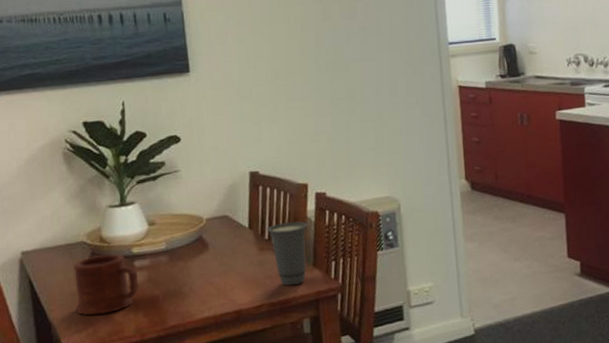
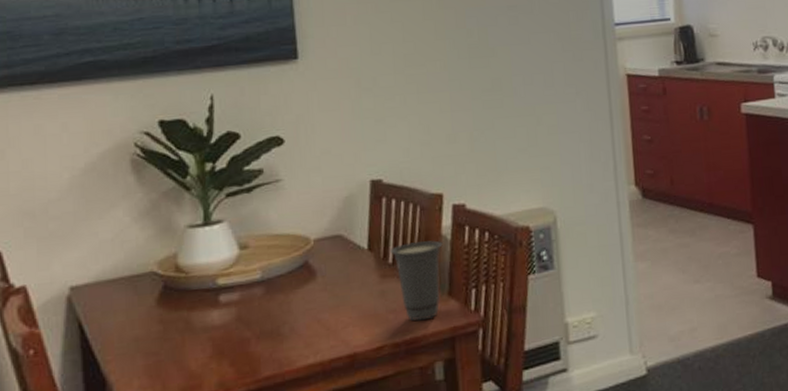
mug: present [73,254,138,316] -> none [138,286,224,367]

